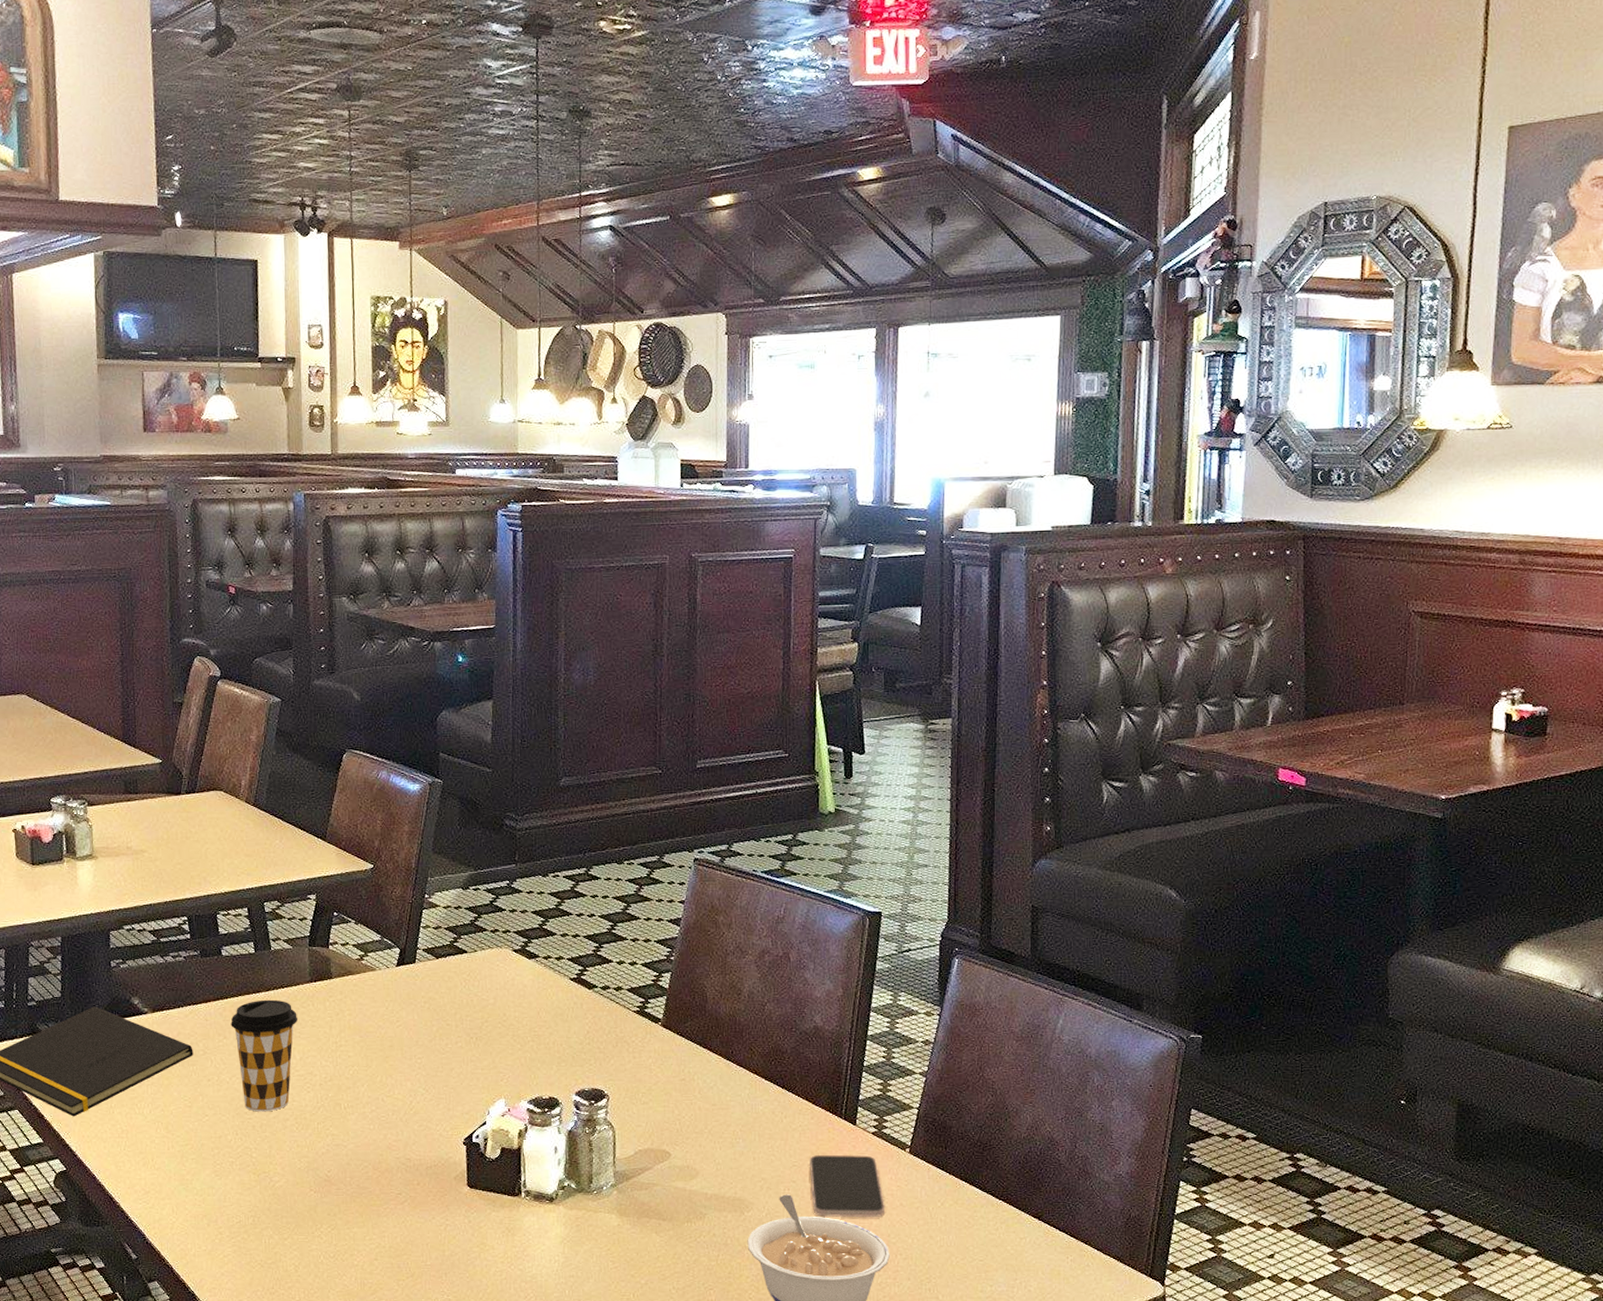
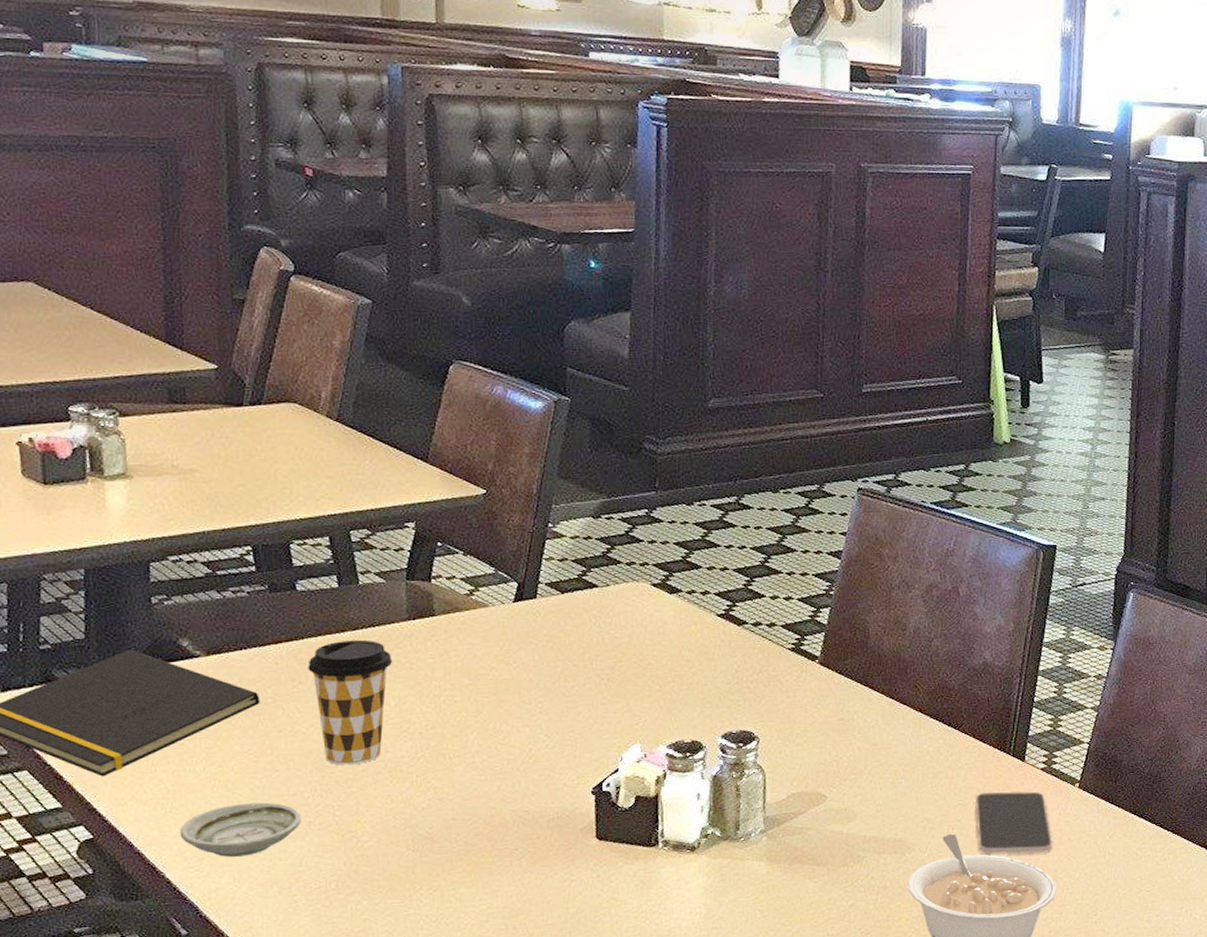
saucer: none [131,1143,226,1191] -> present [179,802,302,857]

